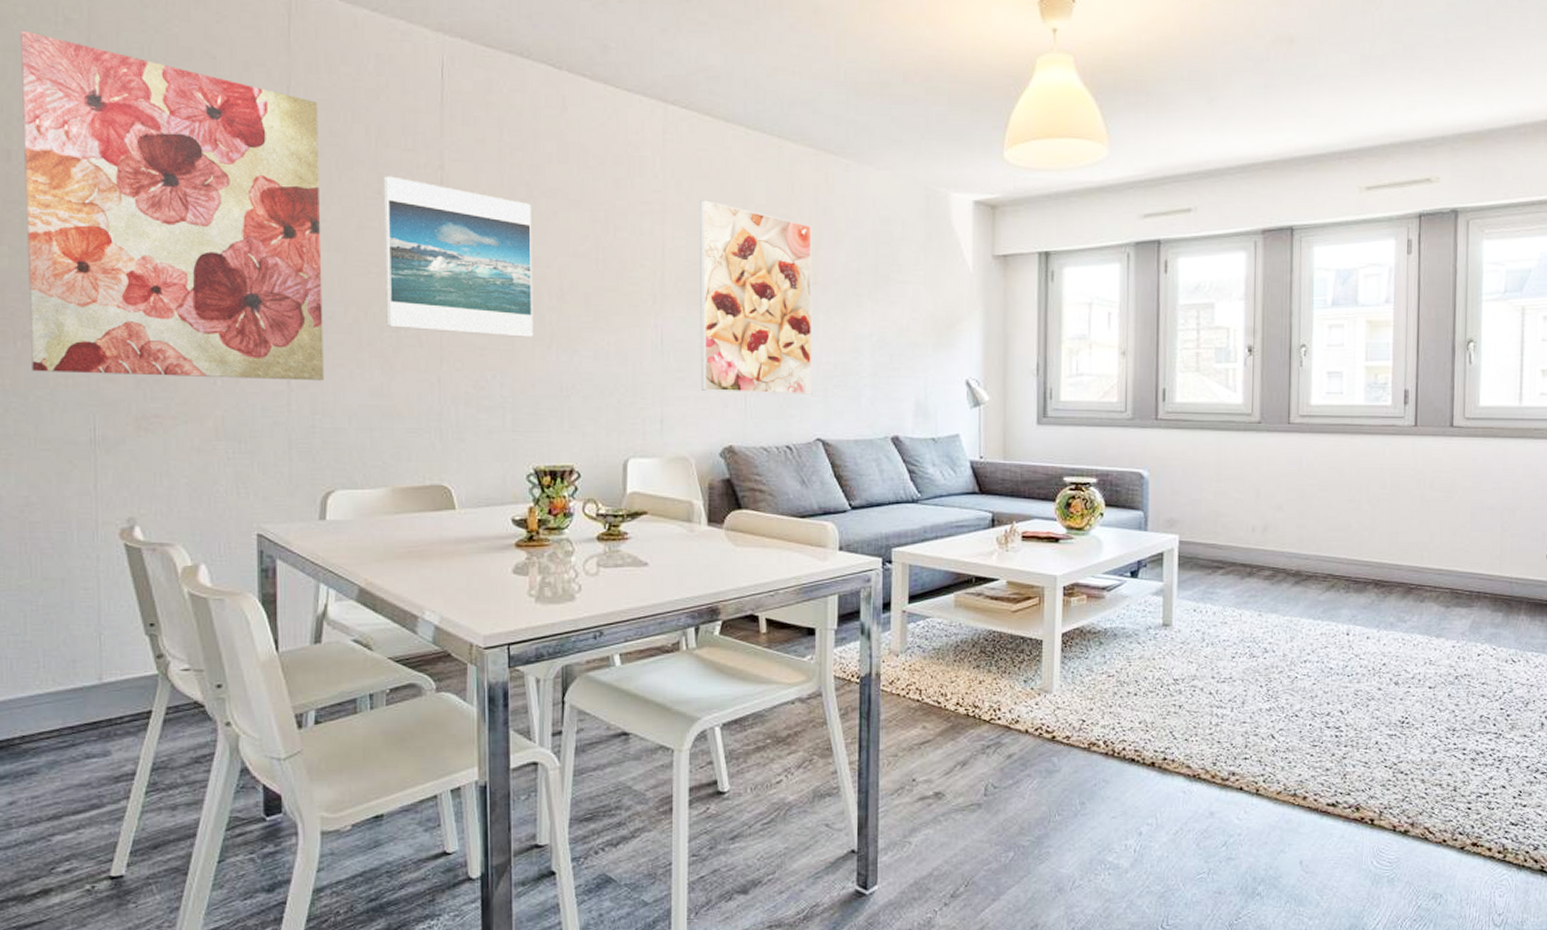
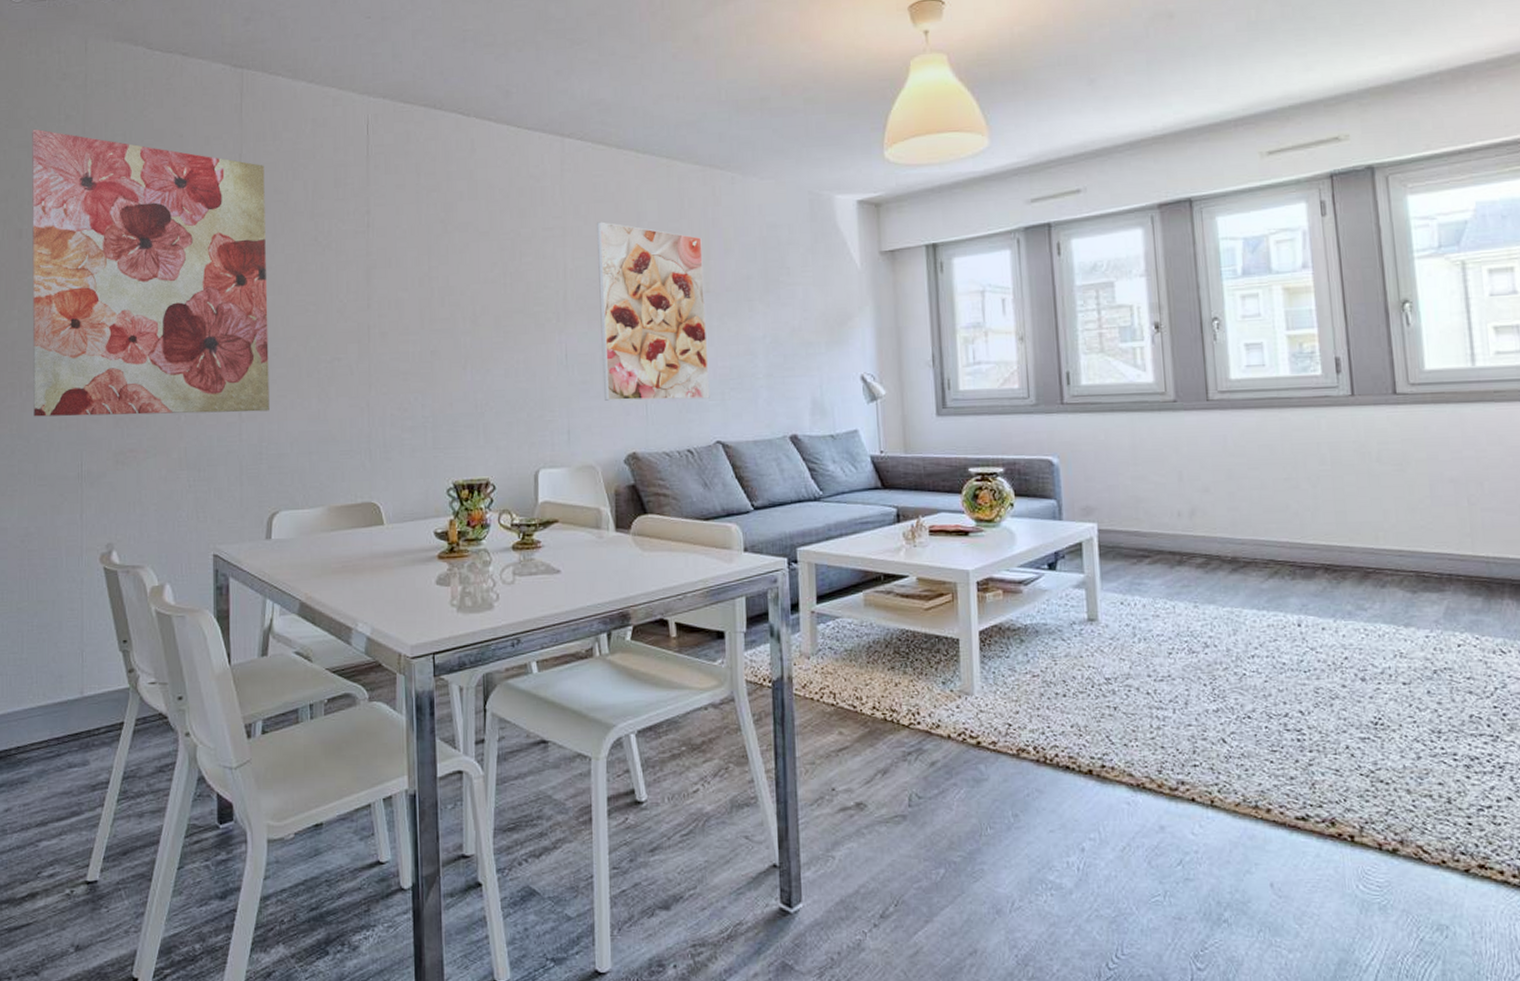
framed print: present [384,176,533,339] -> none [320,224,450,361]

